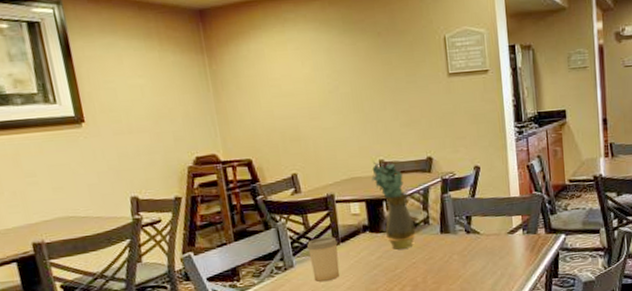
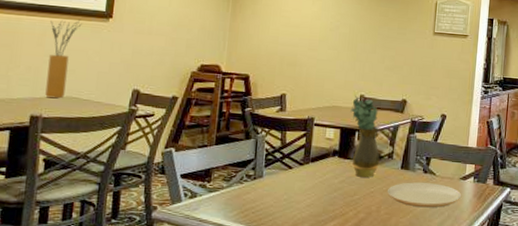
vase: none [19,130,61,222] -> present [45,19,82,99]
cup: present [306,237,340,282] -> none [278,155,308,195]
plate: none [430,242,513,271] -> present [387,182,462,208]

